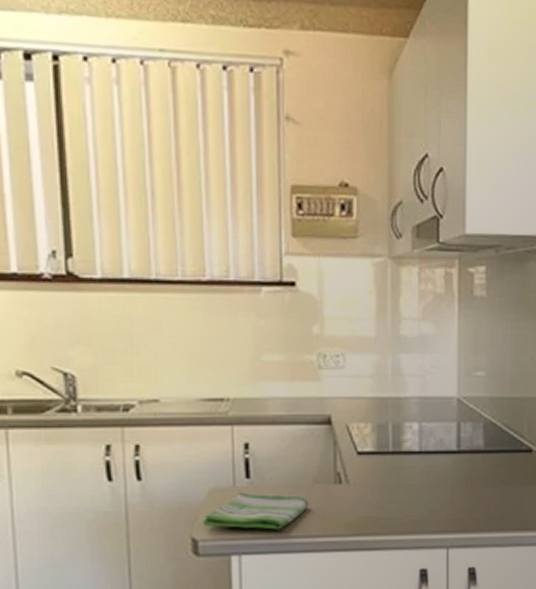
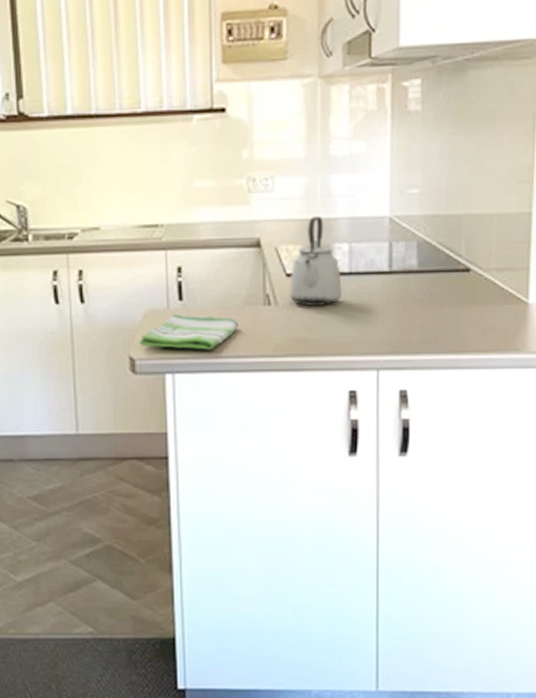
kettle: none [359,395,412,485] -> present [288,217,342,307]

